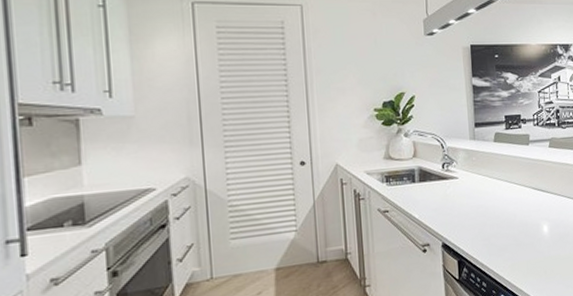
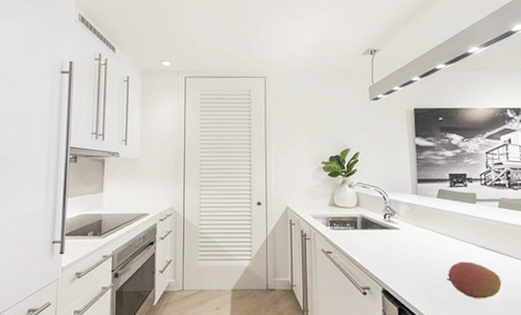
fruit: none [503,204,551,241] -> present [447,261,502,299]

